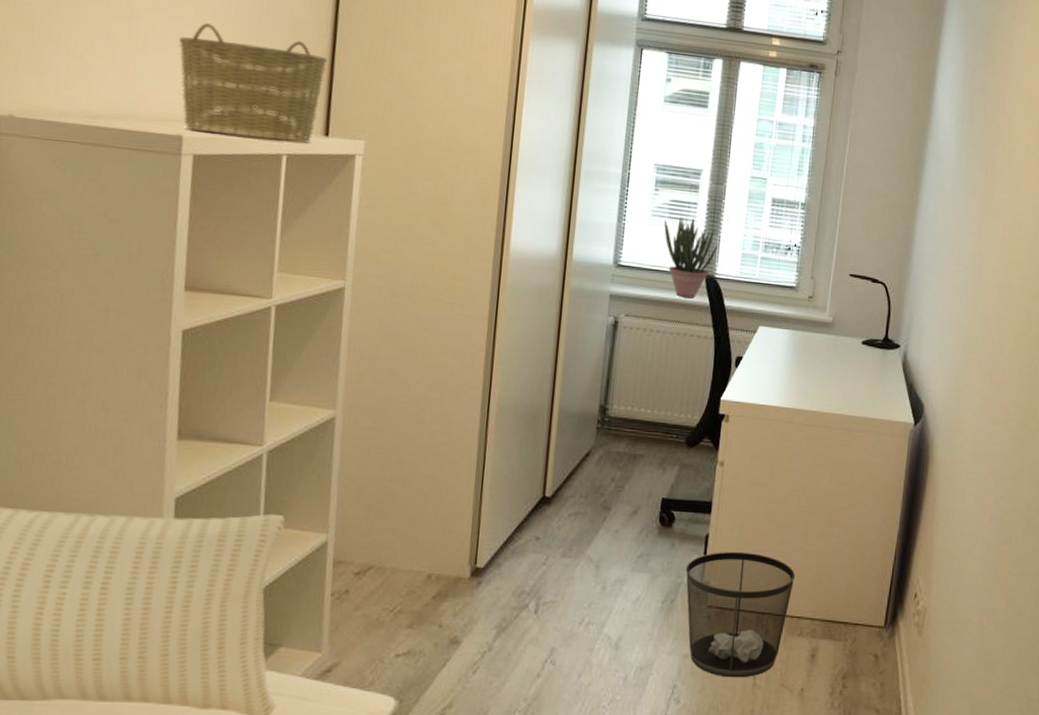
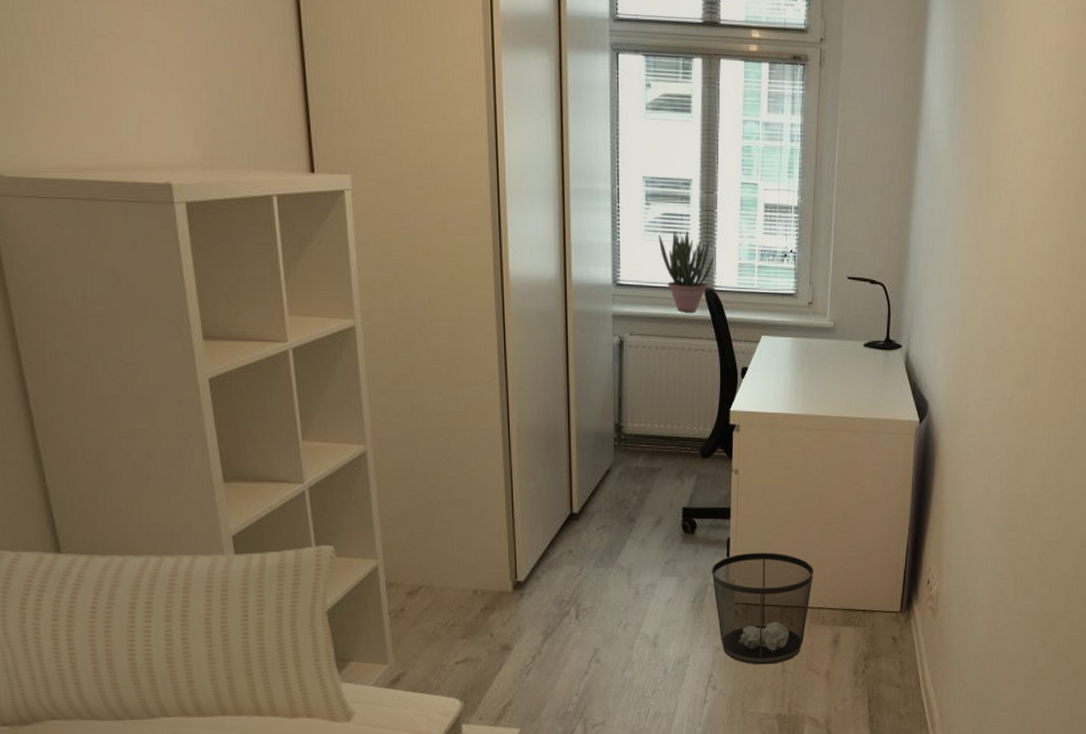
basket: present [179,23,327,143] -> none [148,61,300,182]

